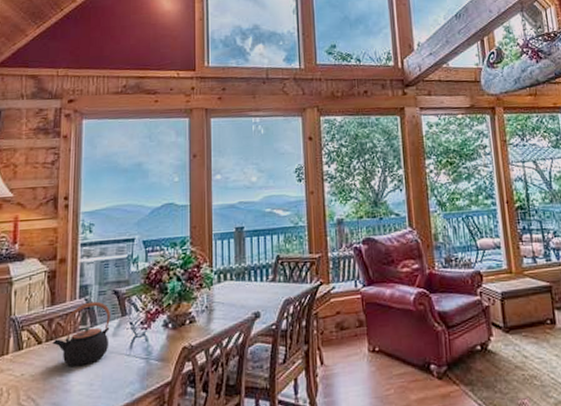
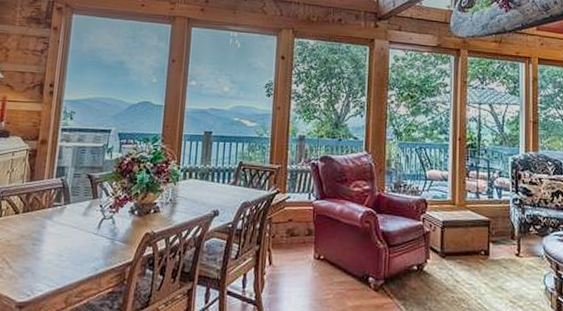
teapot: present [52,301,110,367] -> none [28,182,83,239]

